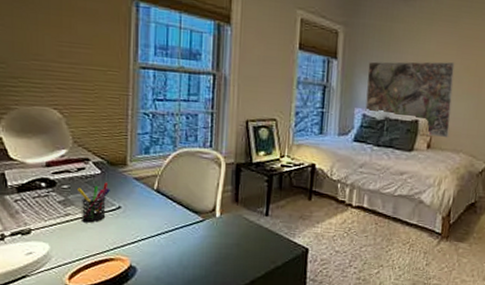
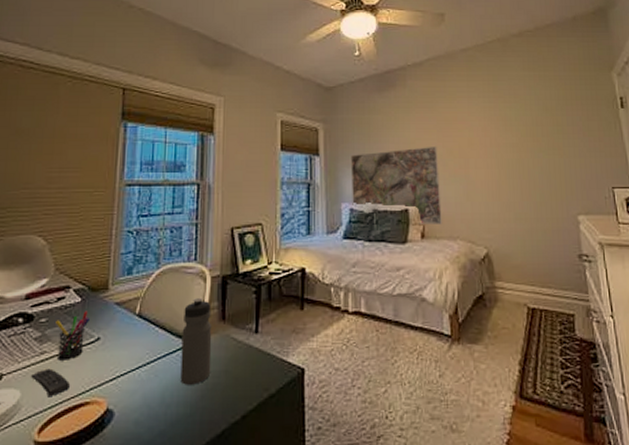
remote control: none [58,228,96,252] -> present [31,368,71,398]
water bottle: none [196,180,226,253] -> present [180,297,212,385]

